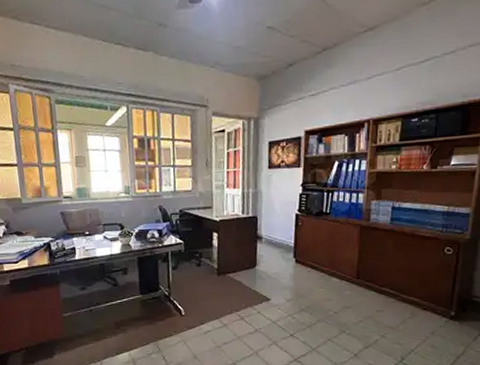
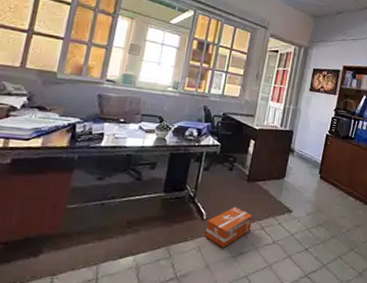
cardboard box: none [186,300,231,340] -> present [204,206,253,248]

